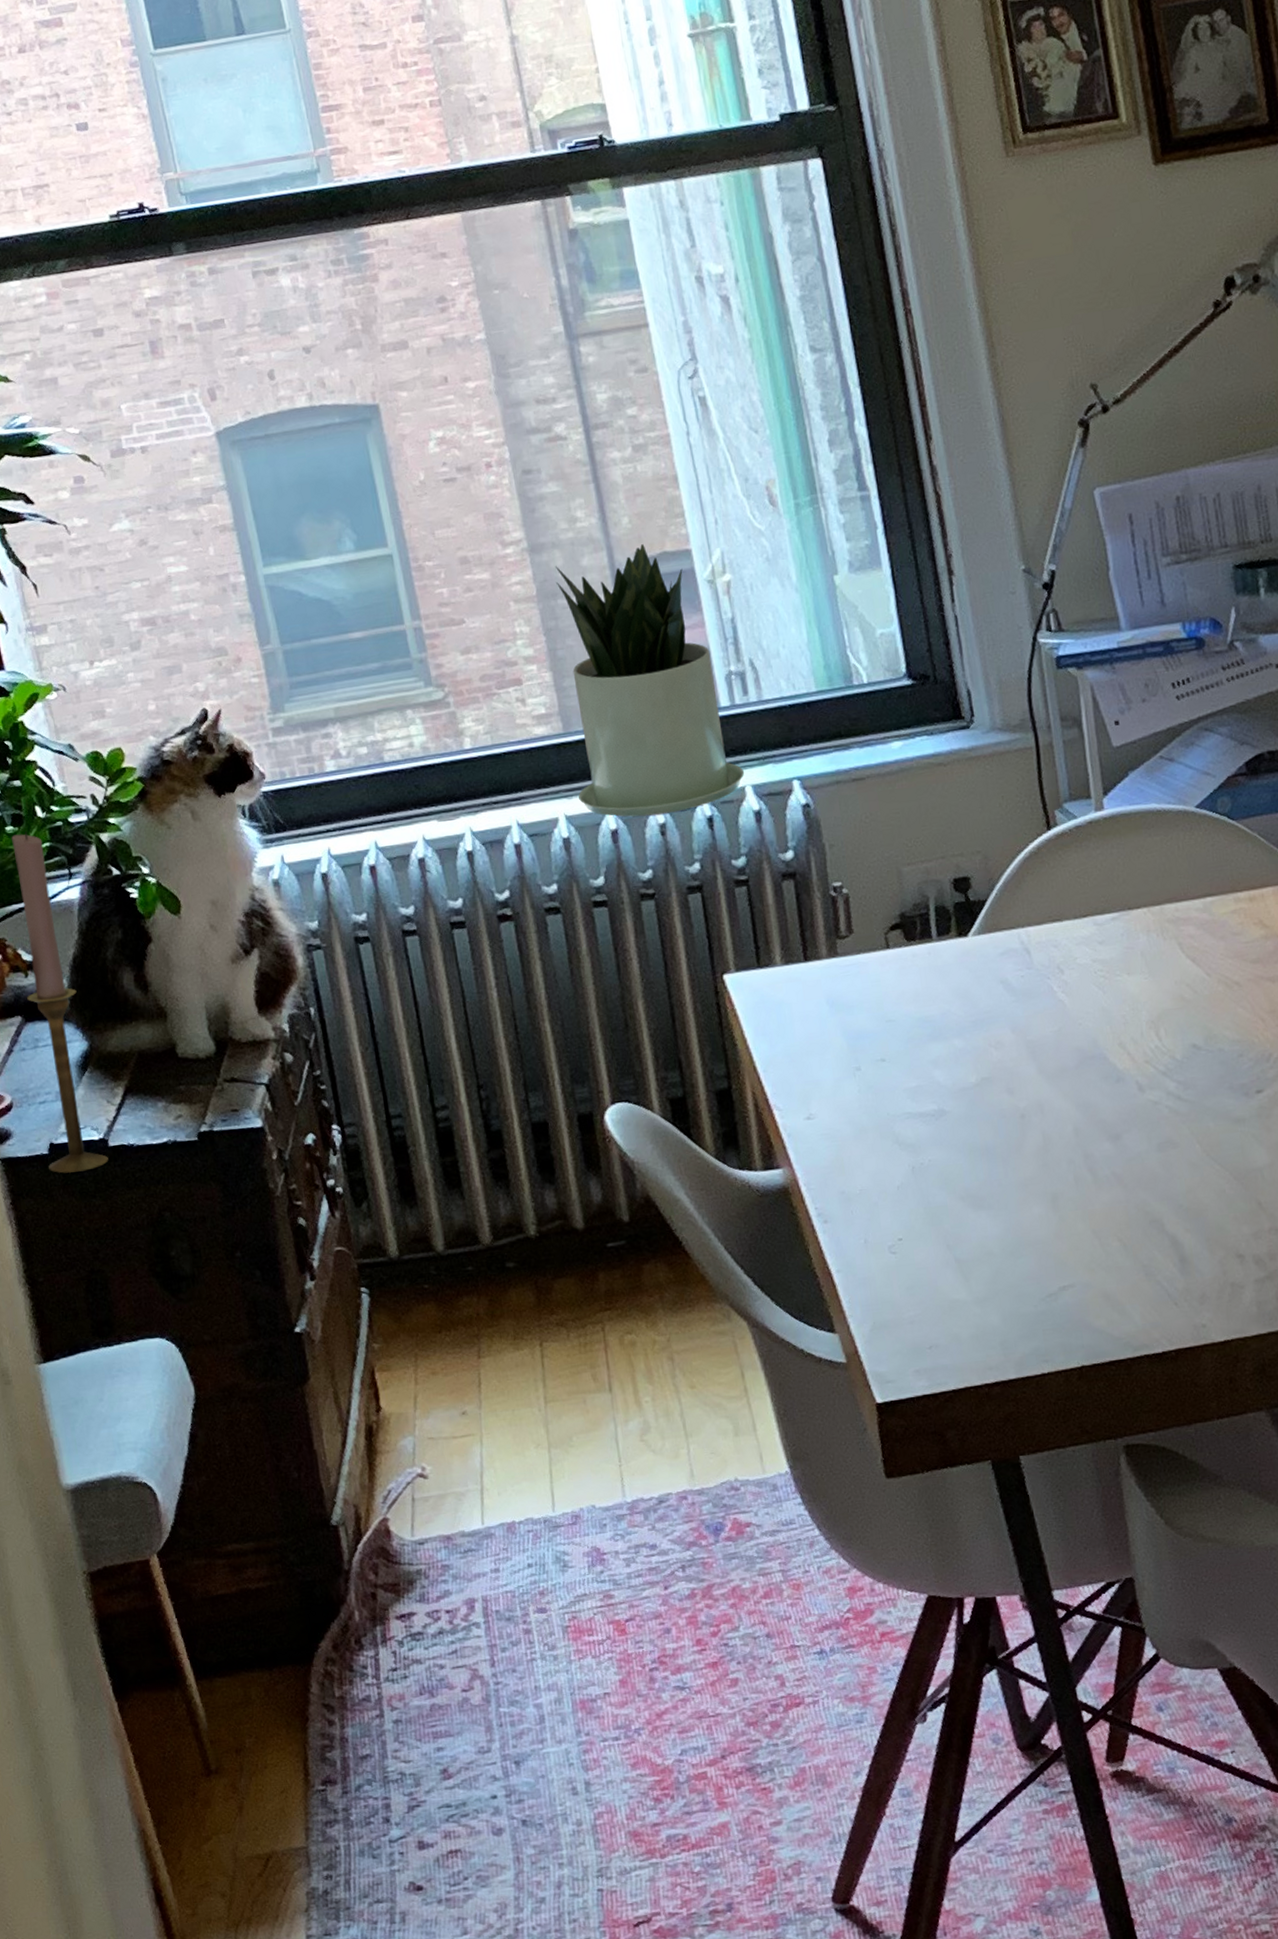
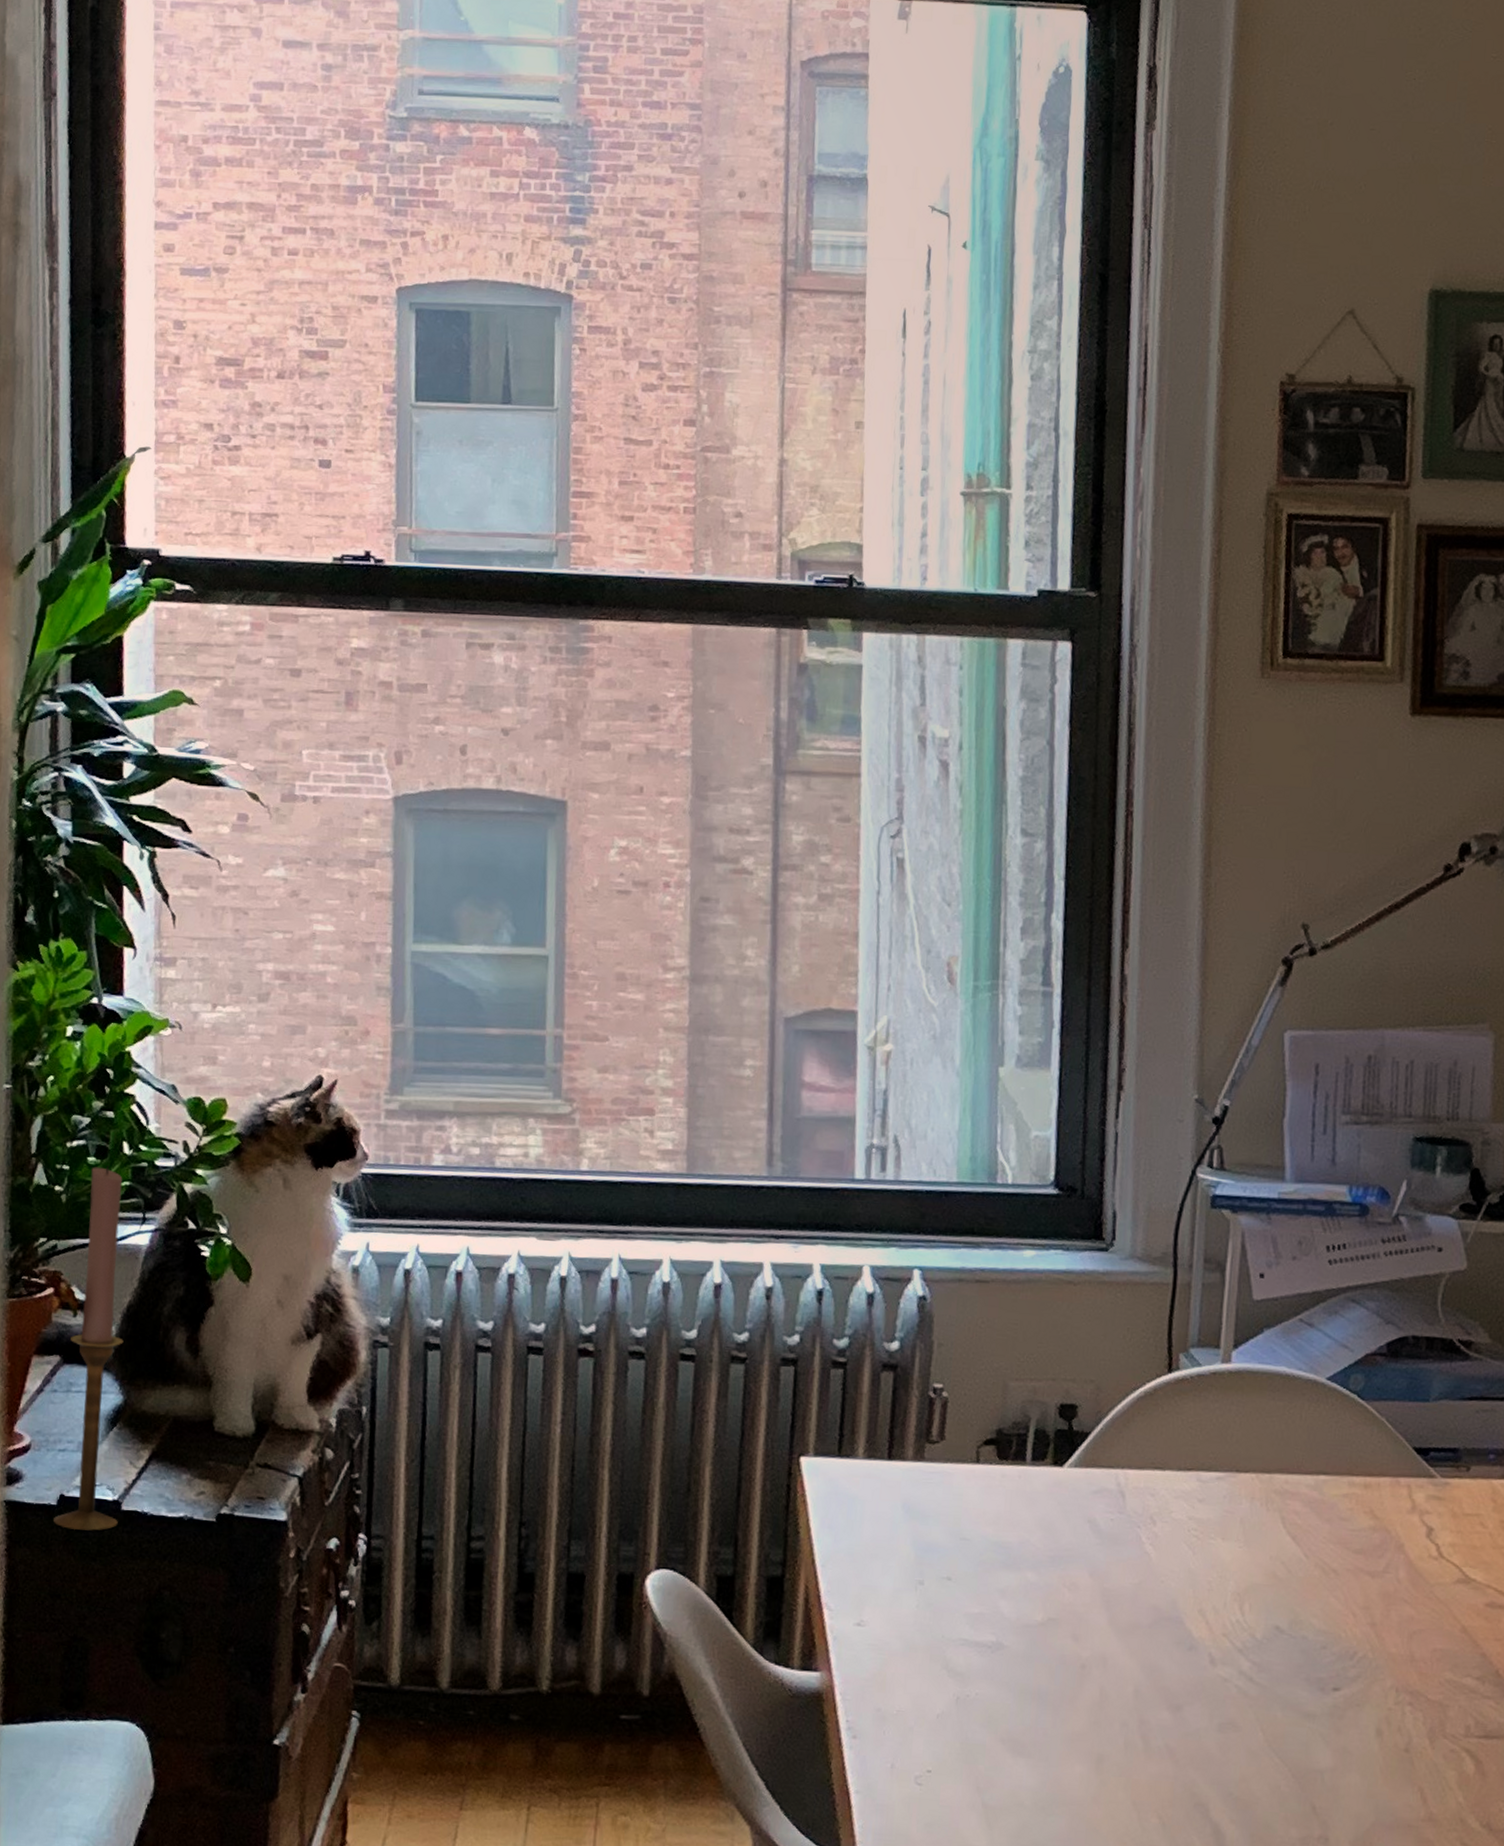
planter: present [556,544,745,817] -> none [687,996,866,1278]

